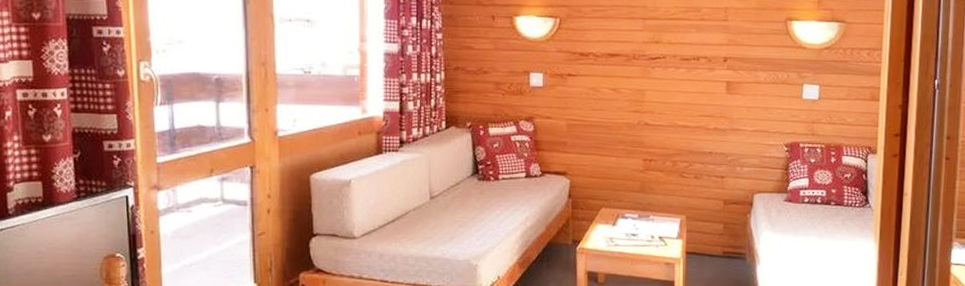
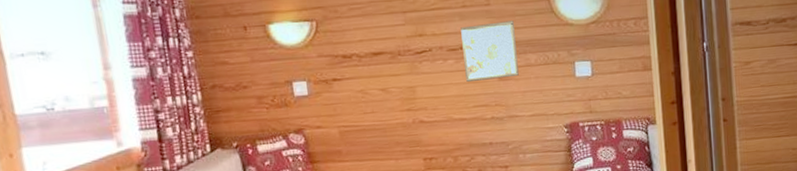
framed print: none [695,37,748,92] -> present [461,21,519,83]

